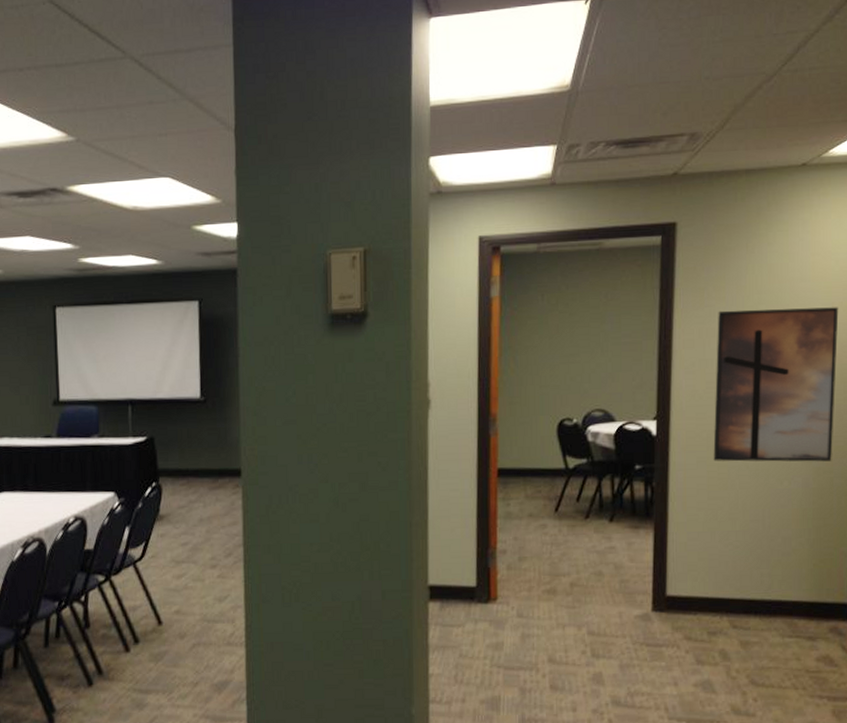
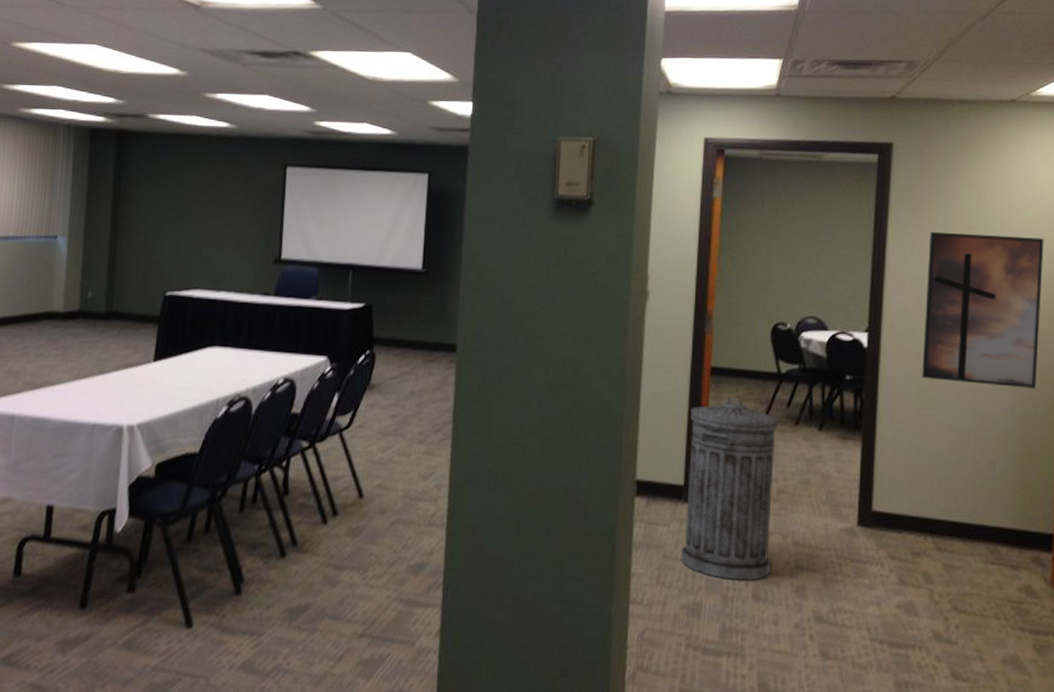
trash can: none [477,498,569,673] -> present [681,398,779,581]

